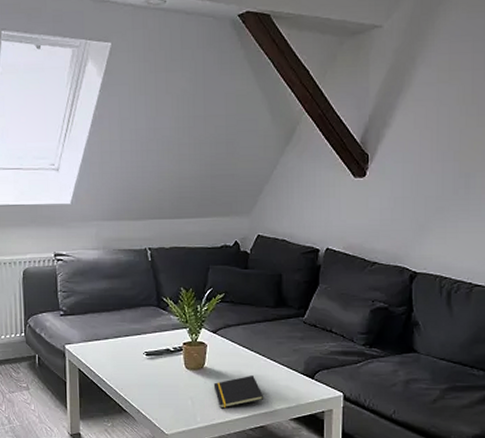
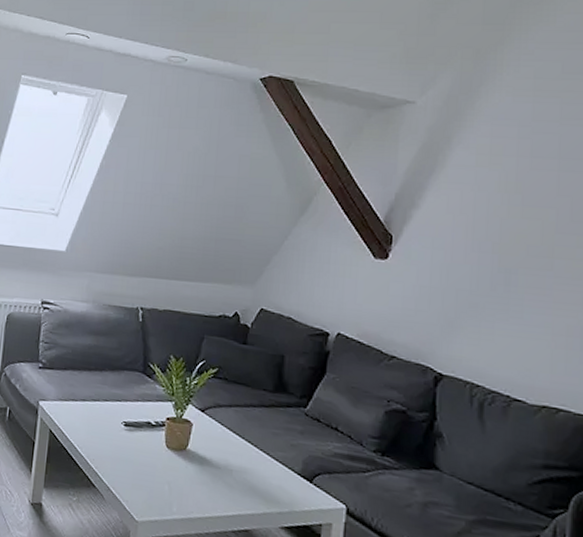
notepad: present [213,376,264,409] -> none [195,466,253,502]

